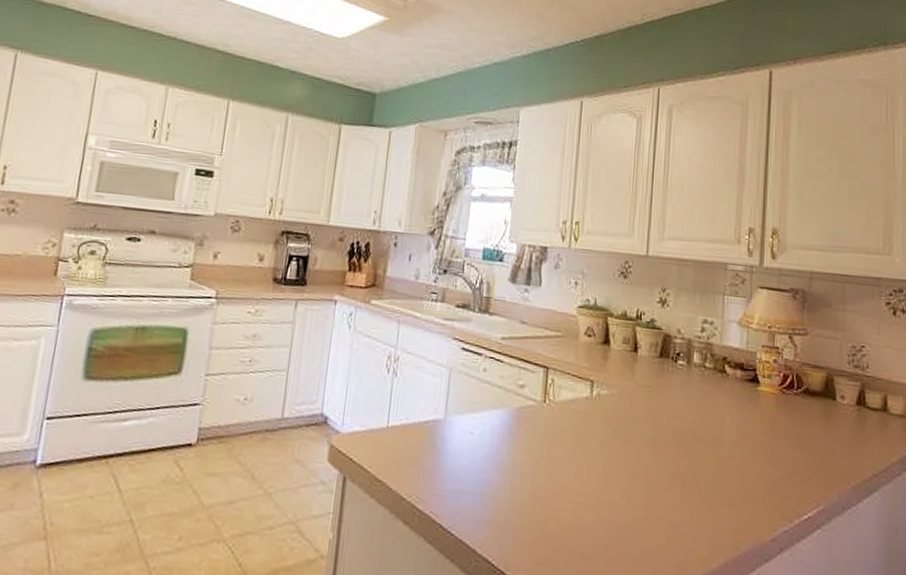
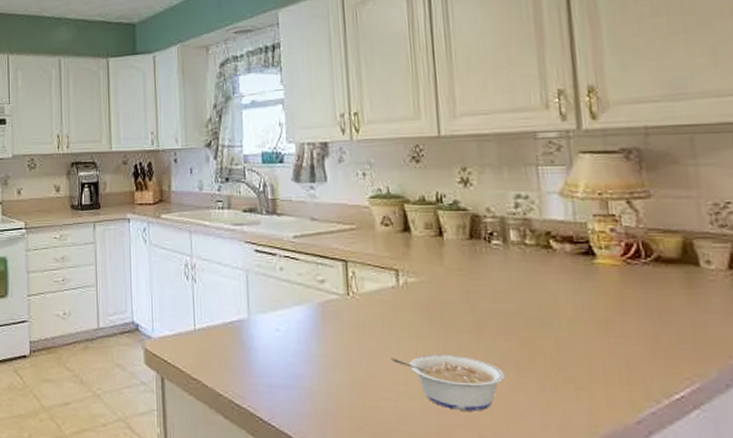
legume: none [575,467,672,525] -> present [391,354,505,411]

